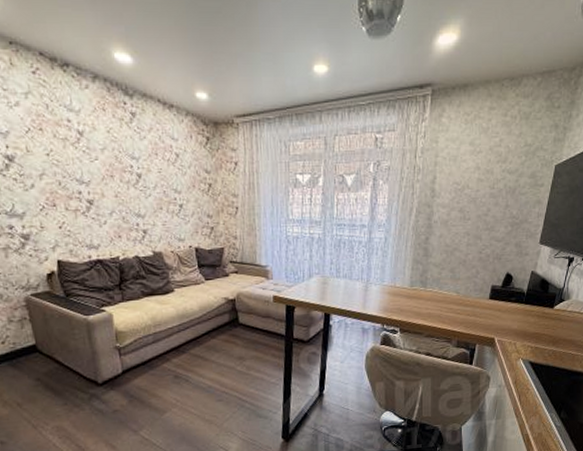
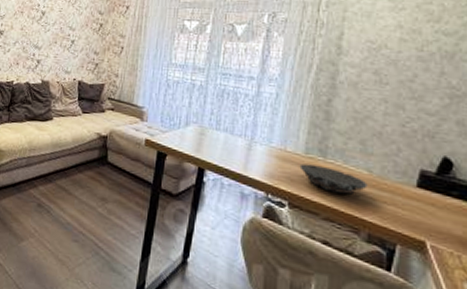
bowl: none [406,294,456,314] -> present [299,163,368,195]

